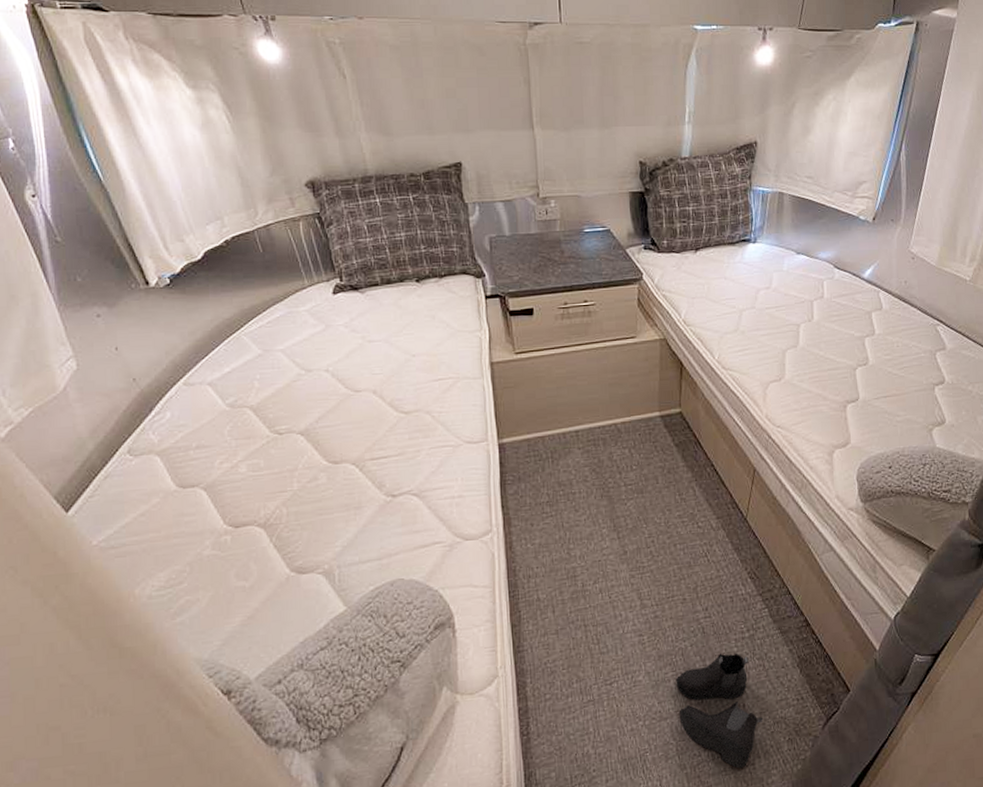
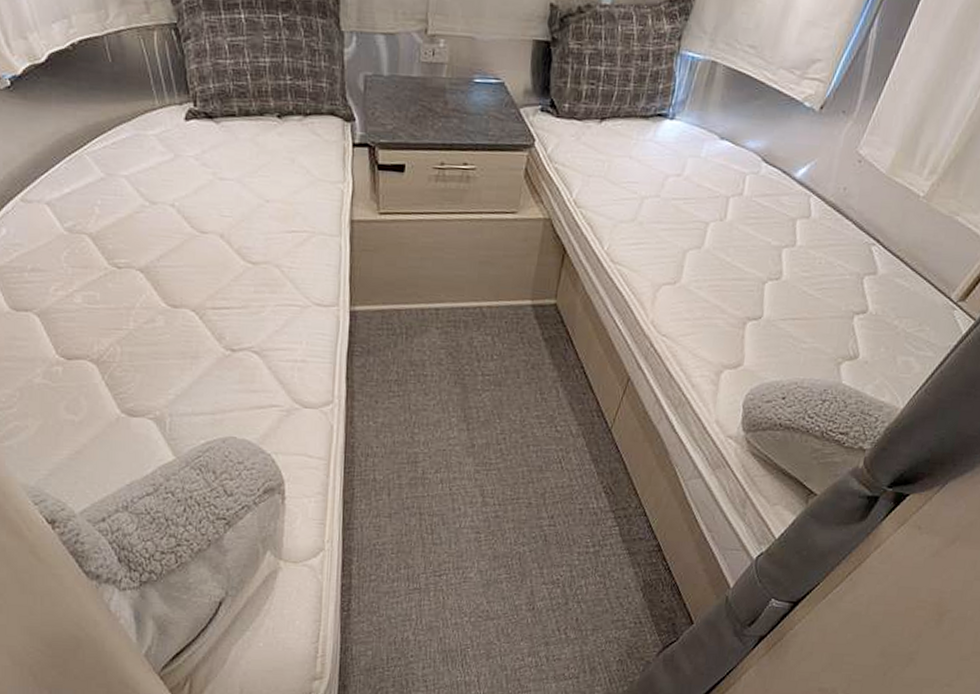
boots: present [676,653,763,769] -> none [506,564,595,680]

